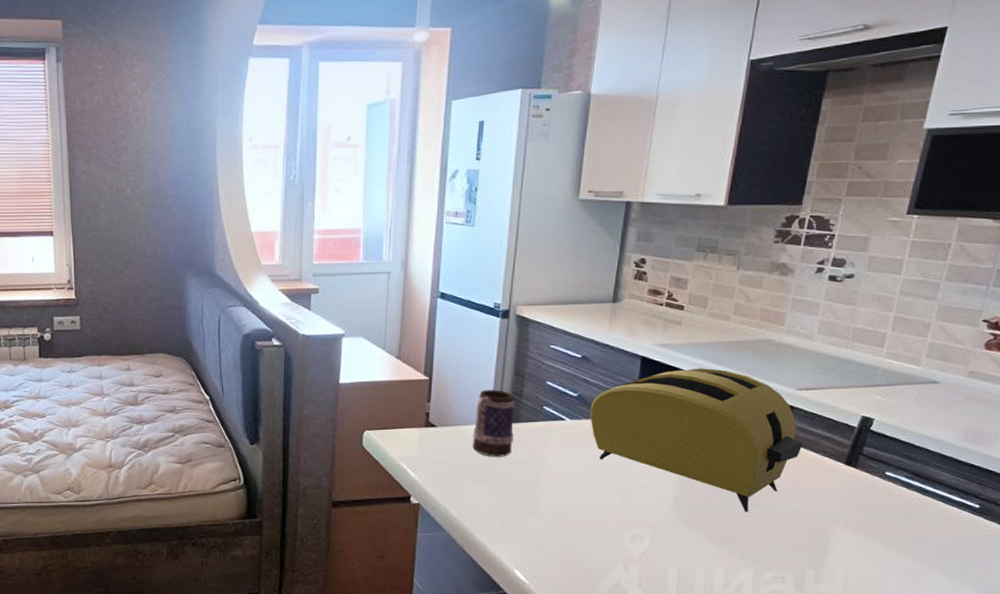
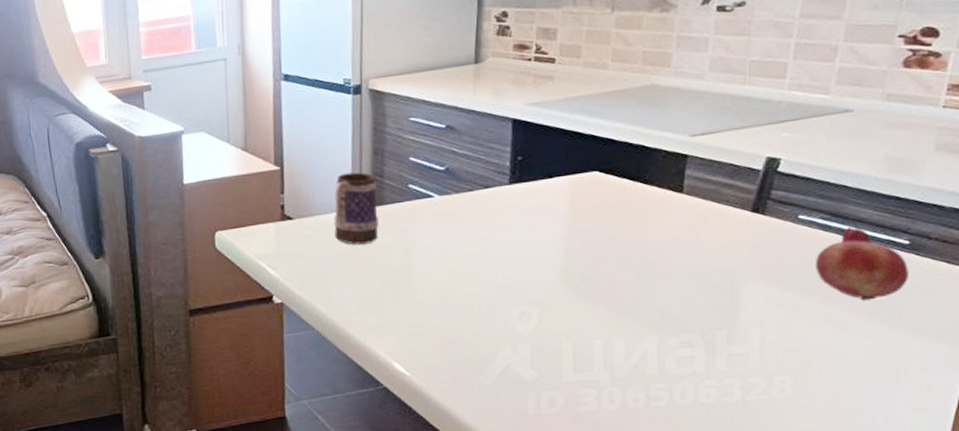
toaster: present [590,368,804,512] -> none [460,123,703,276]
fruit: none [897,487,978,556] -> present [816,226,909,301]

